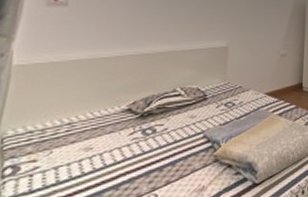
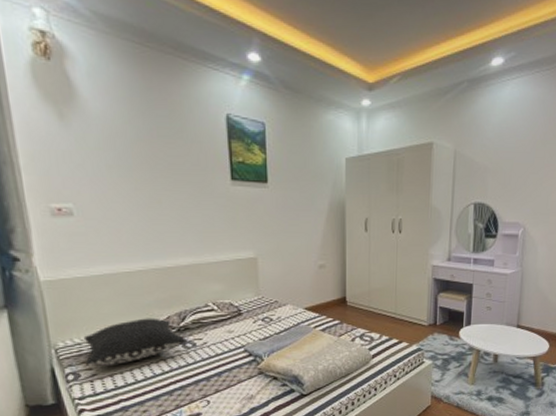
pillow: none [29,103,149,158] -> present [83,318,189,366]

